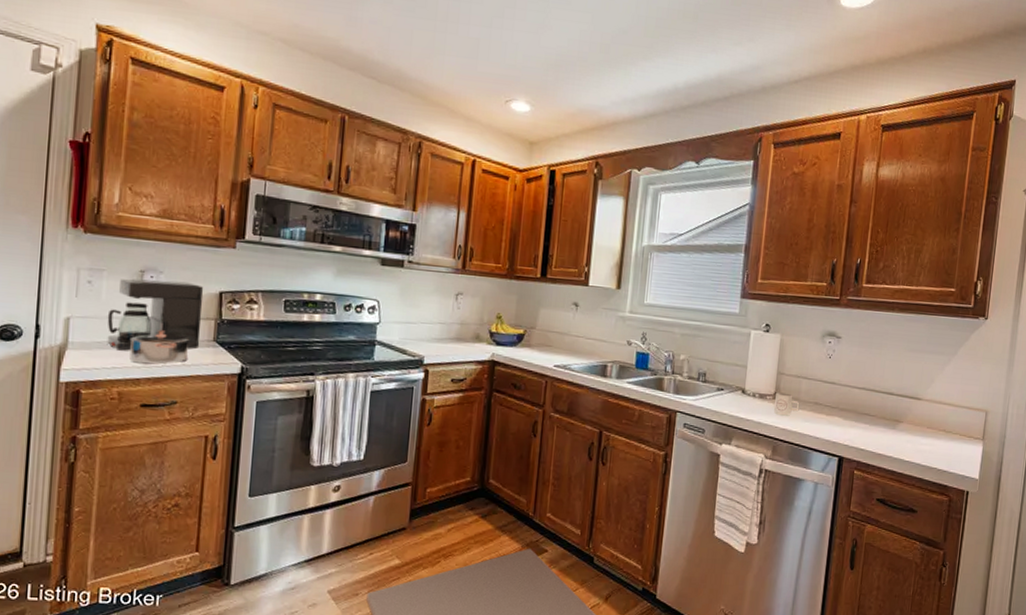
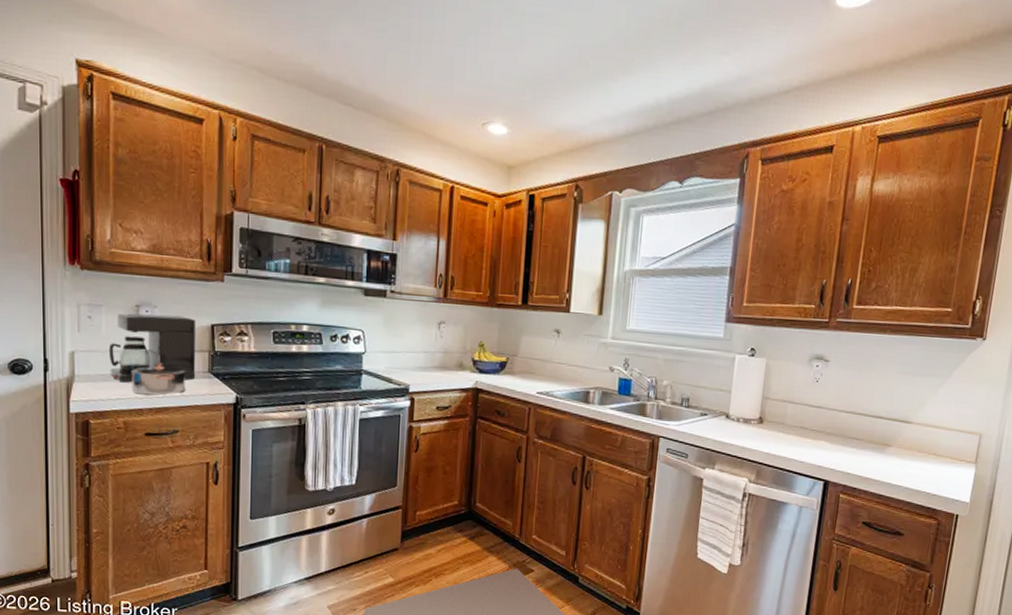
mug: present [773,392,800,416] -> none [758,417,785,441]

